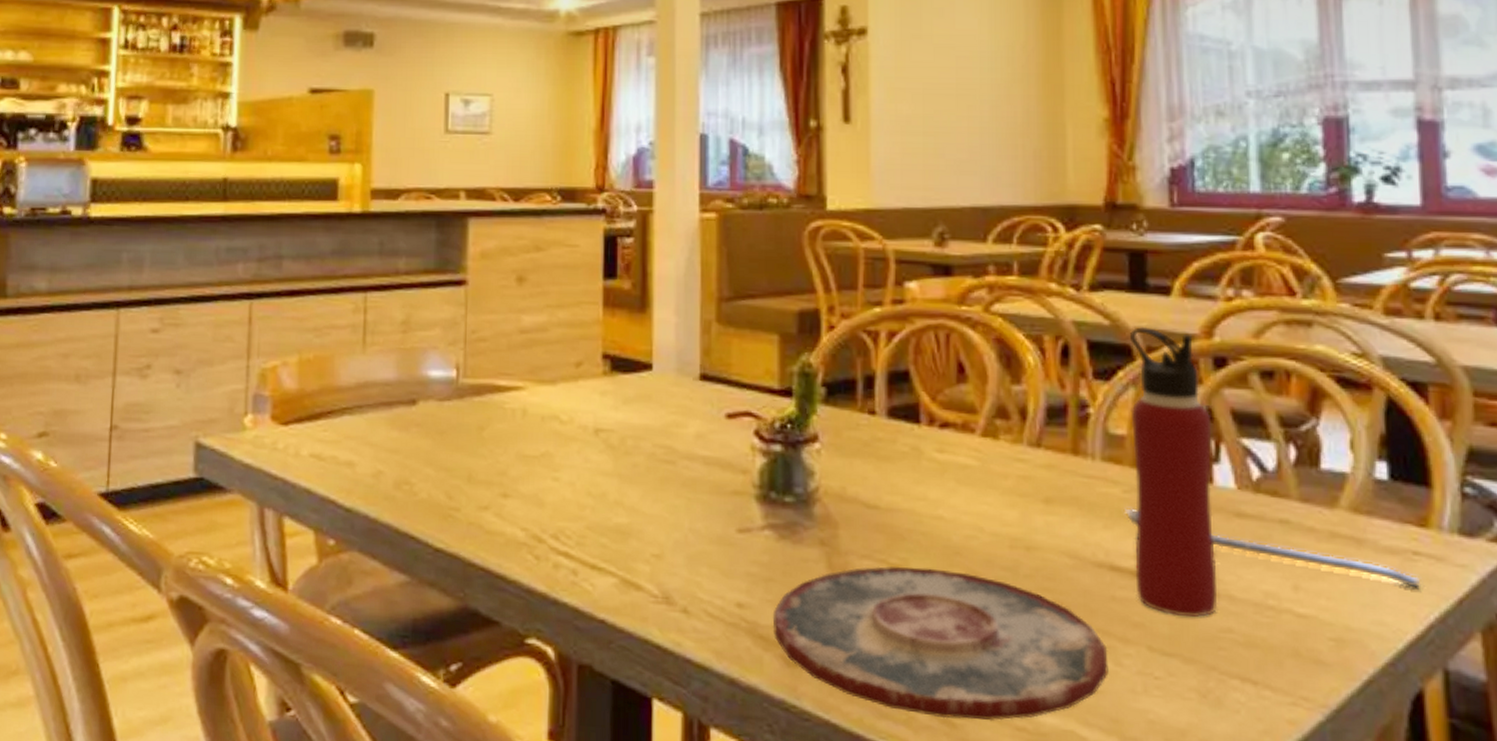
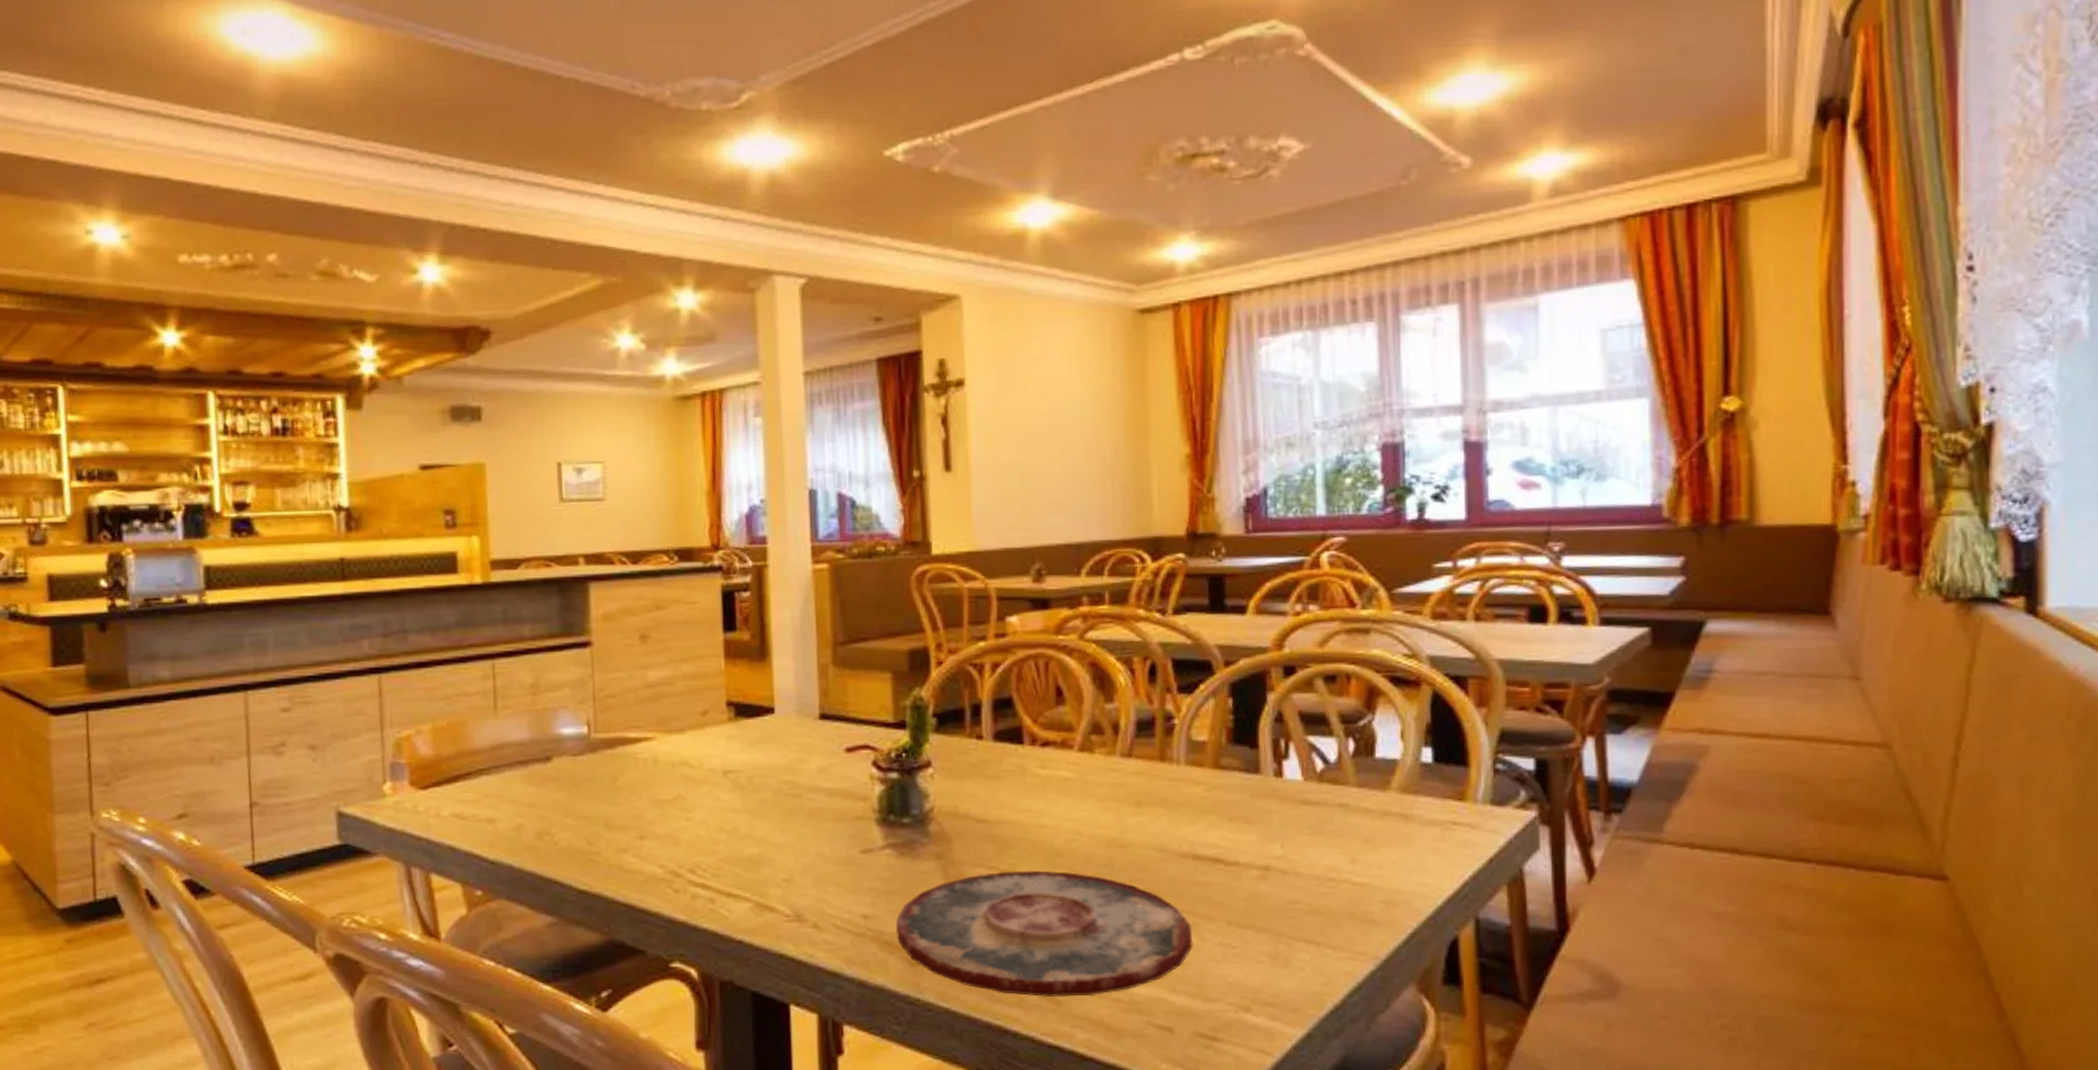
spoon: present [1123,508,1421,589] -> none [1205,804,1458,854]
water bottle: present [1129,327,1218,617] -> none [1209,644,1287,894]

